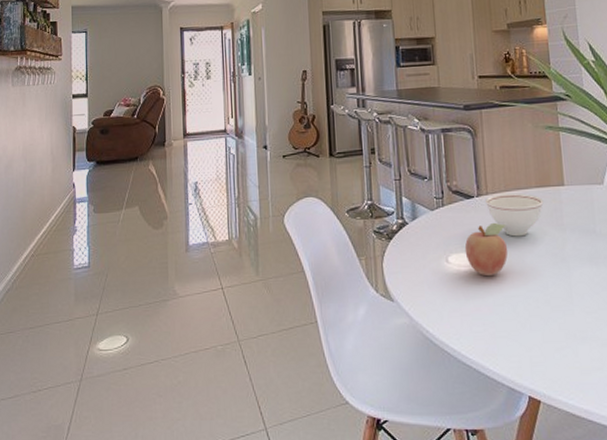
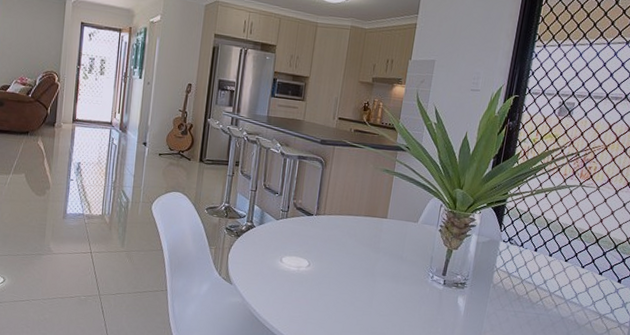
fruit: present [464,222,508,277] -> none [296,237,334,278]
bowl: present [485,193,544,237] -> none [321,216,368,252]

